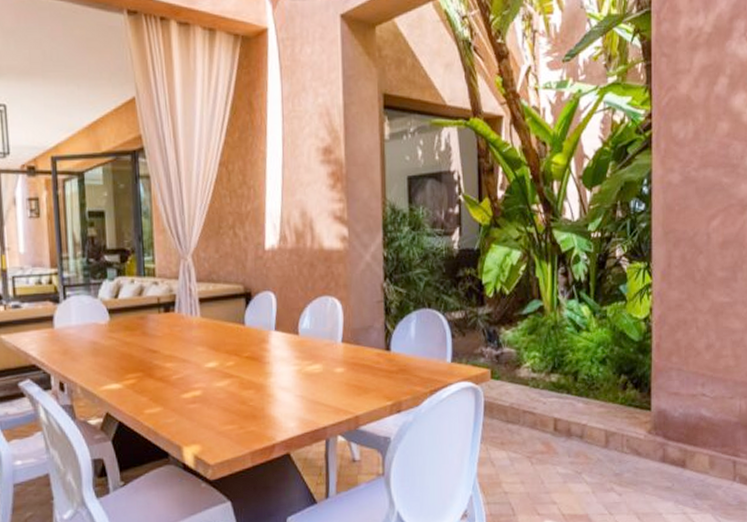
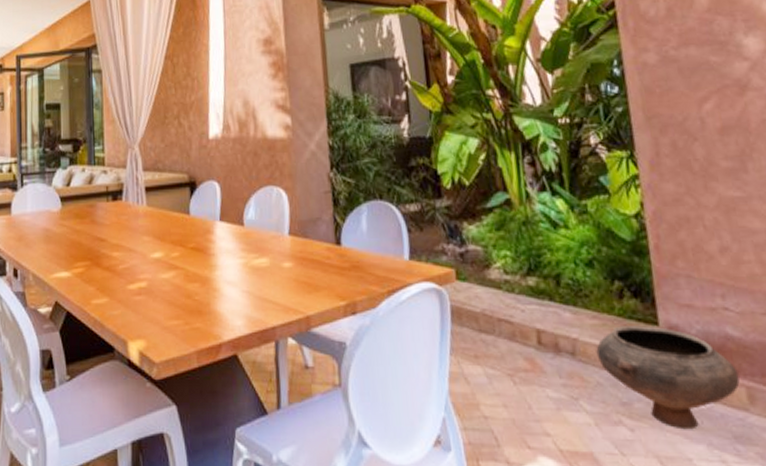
ceramic pot: none [600,411,705,492] -> present [596,326,740,430]

